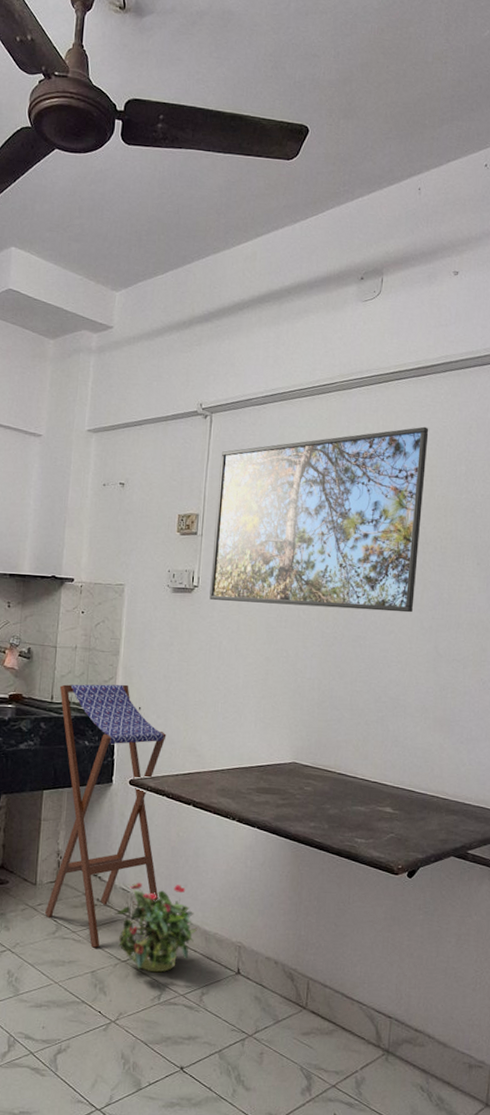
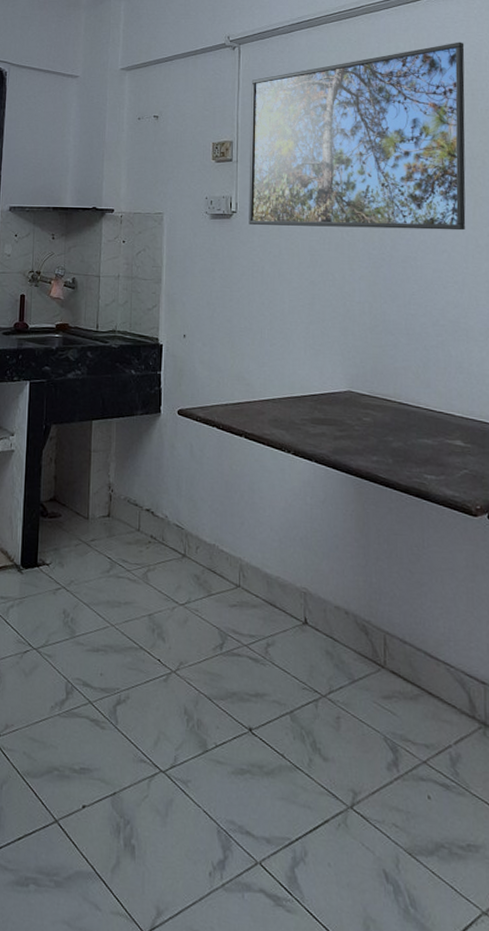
stool: present [44,684,167,948] -> none [98,312,215,589]
potted plant: present [115,882,198,973] -> none [170,518,258,619]

